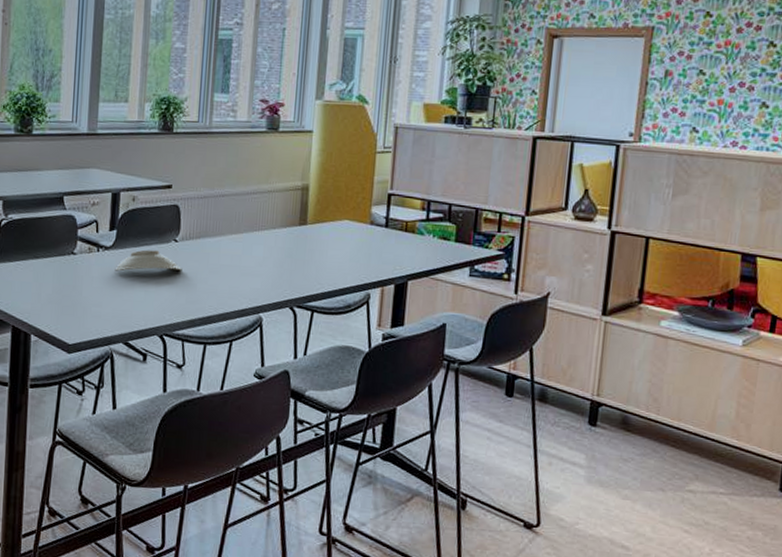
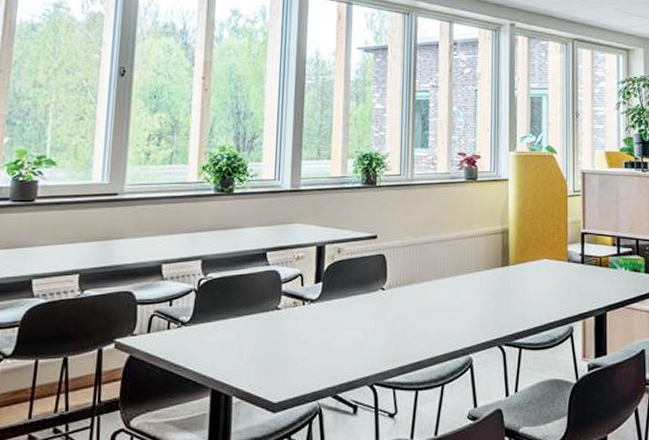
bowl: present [115,249,182,272] -> none [321,300,391,323]

